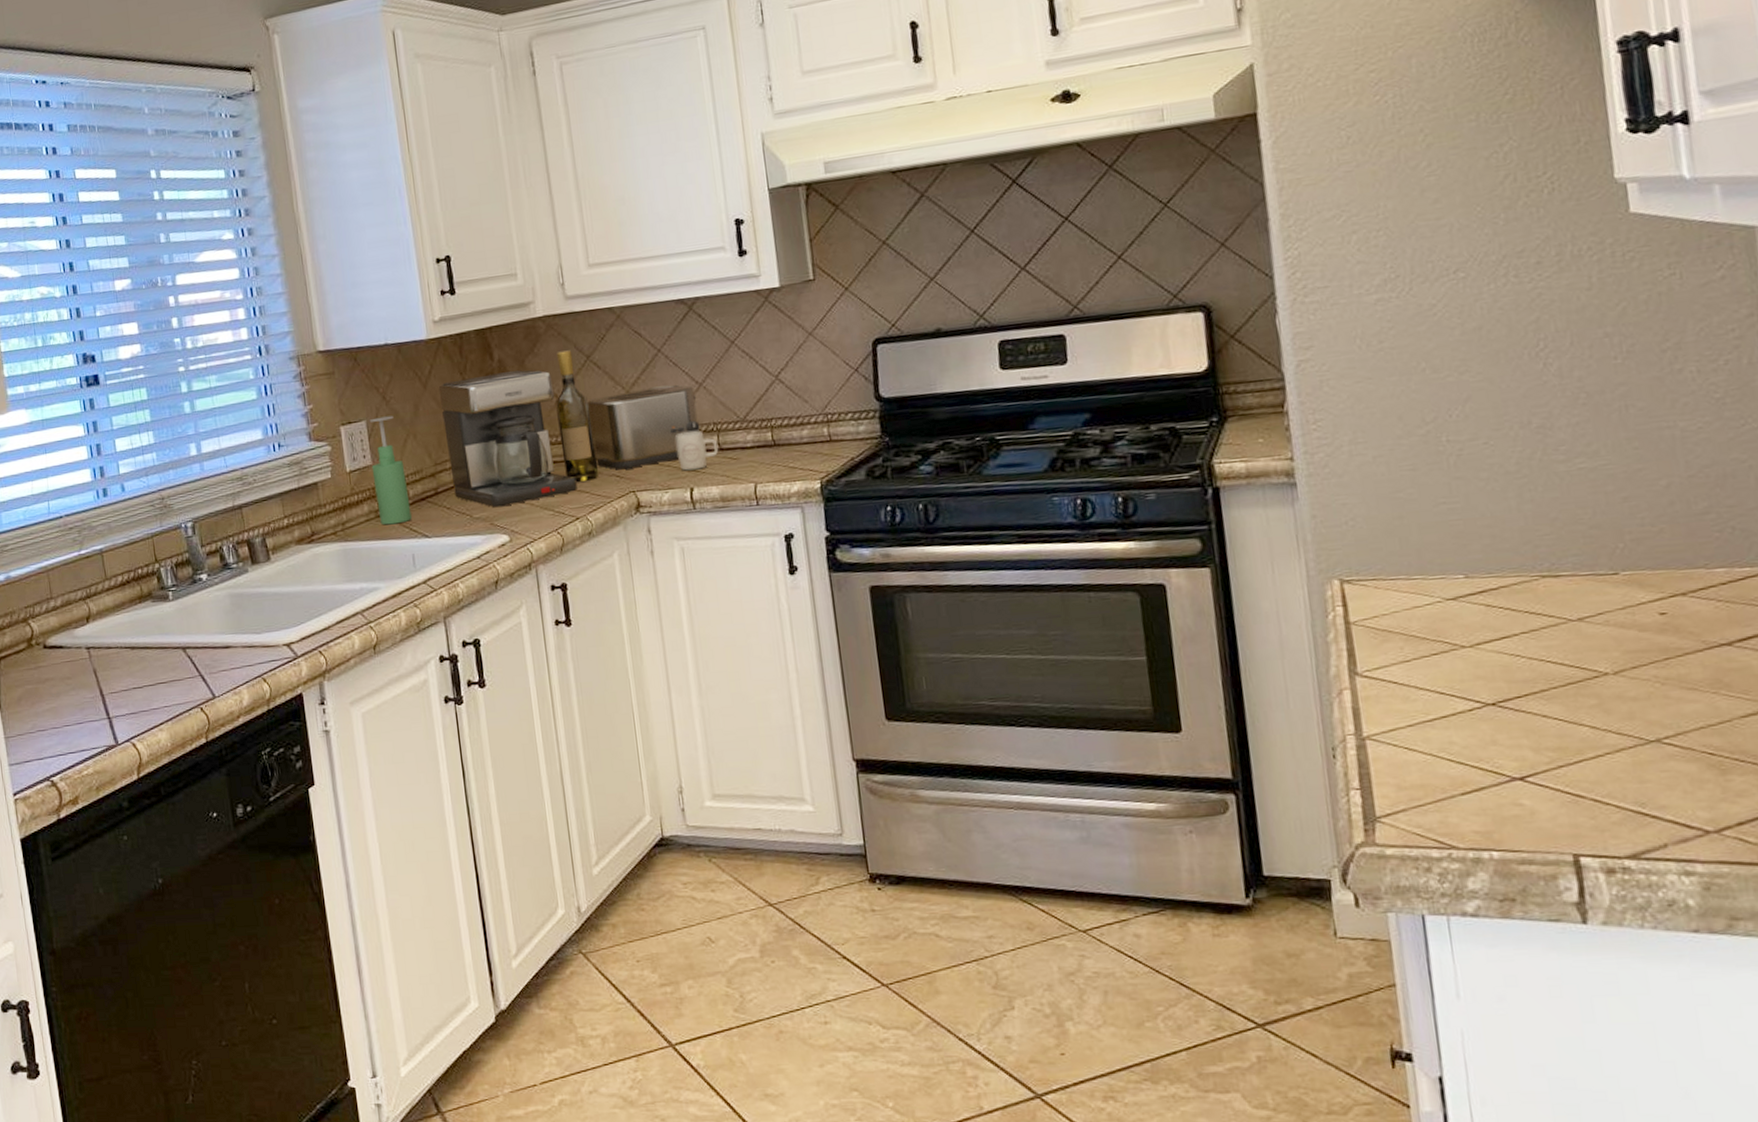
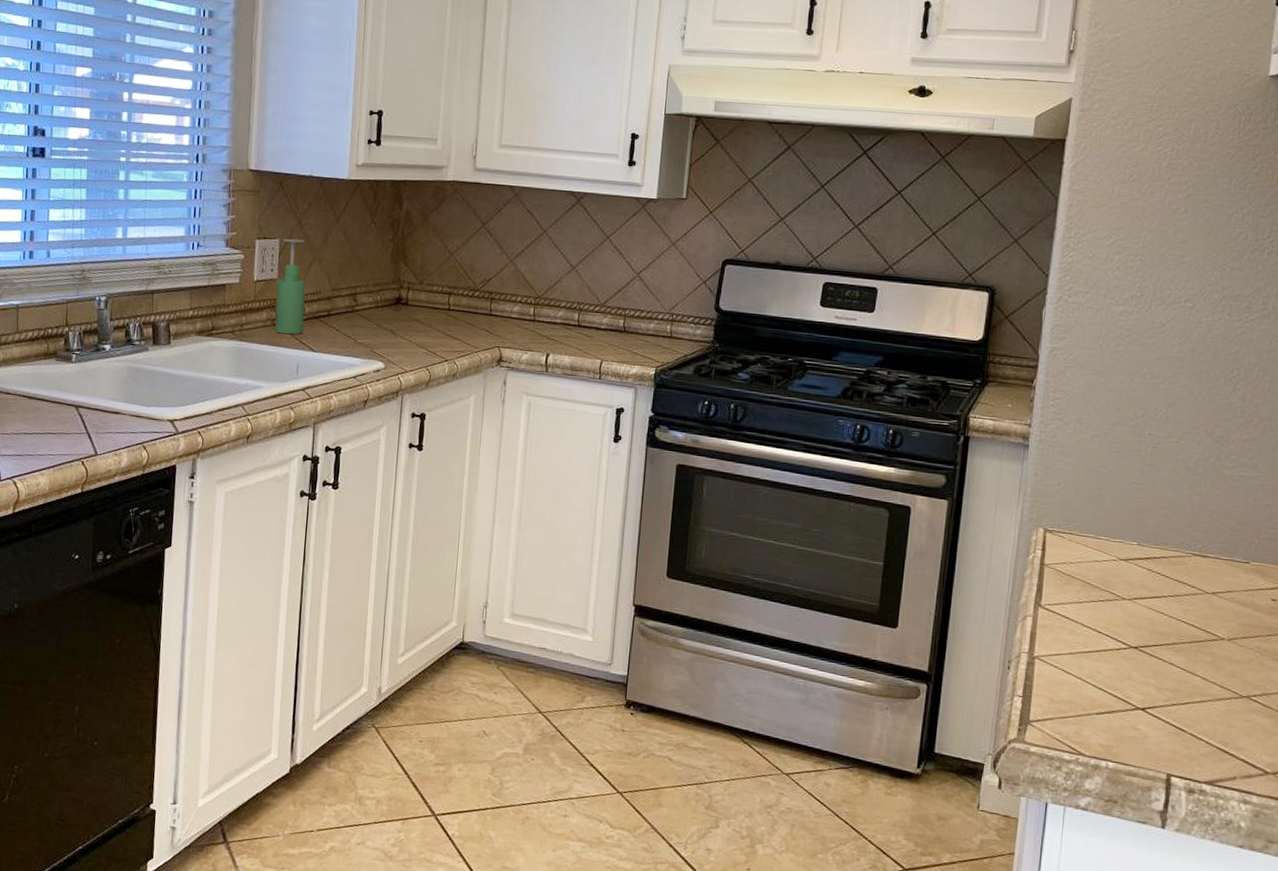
coffee maker: present [438,370,577,508] -> none [344,220,452,338]
bottle: present [555,350,600,482] -> none [444,214,476,330]
toaster: present [586,385,700,470] -> none [471,260,567,327]
mug: present [675,431,719,471] -> none [542,305,578,339]

